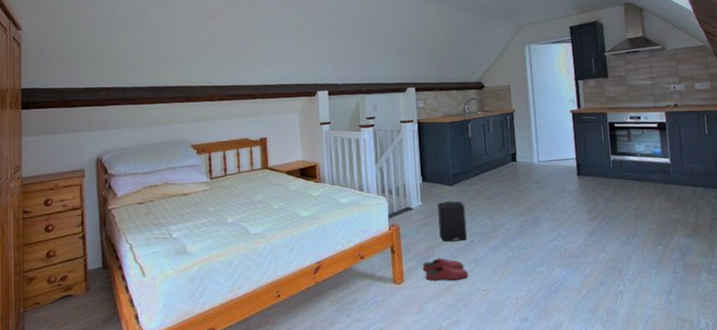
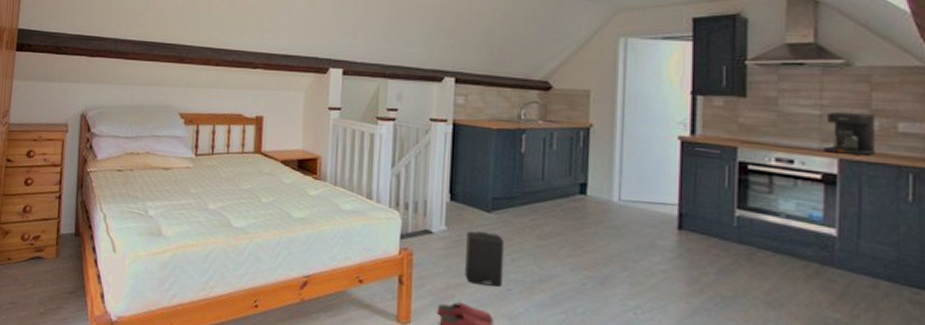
coffee maker: none [656,79,685,109] -> present [824,111,876,157]

